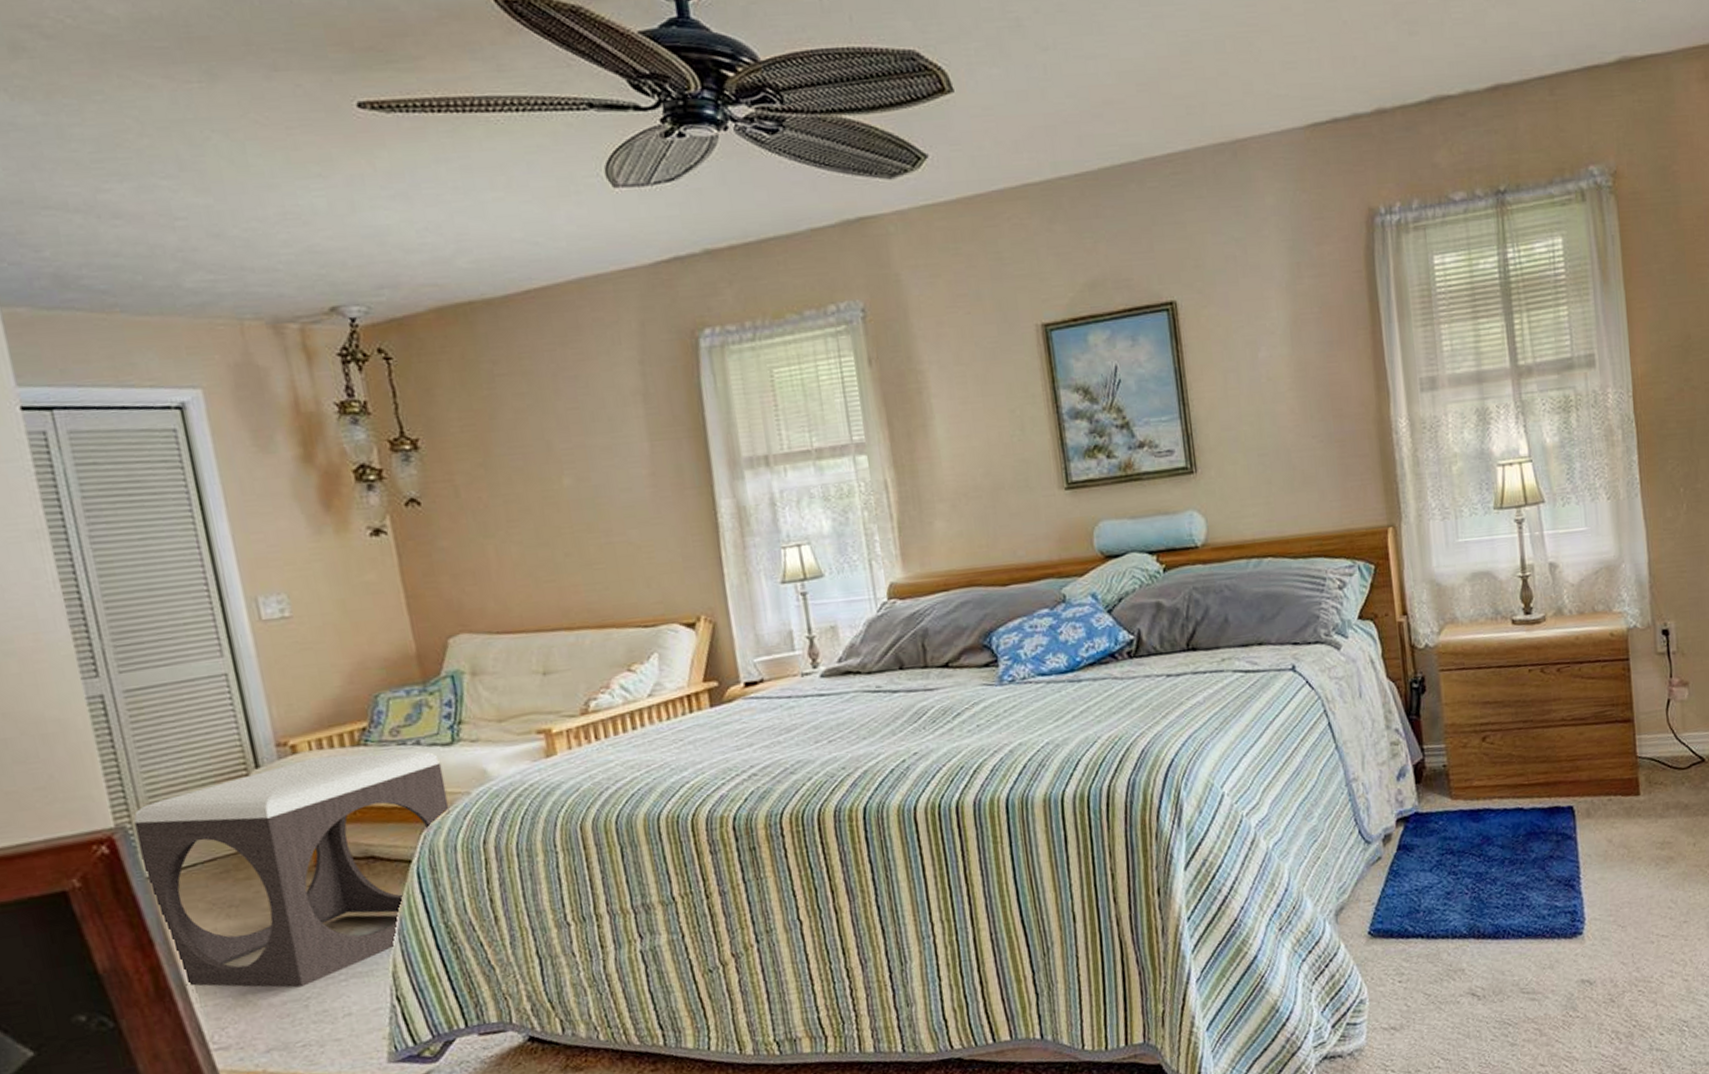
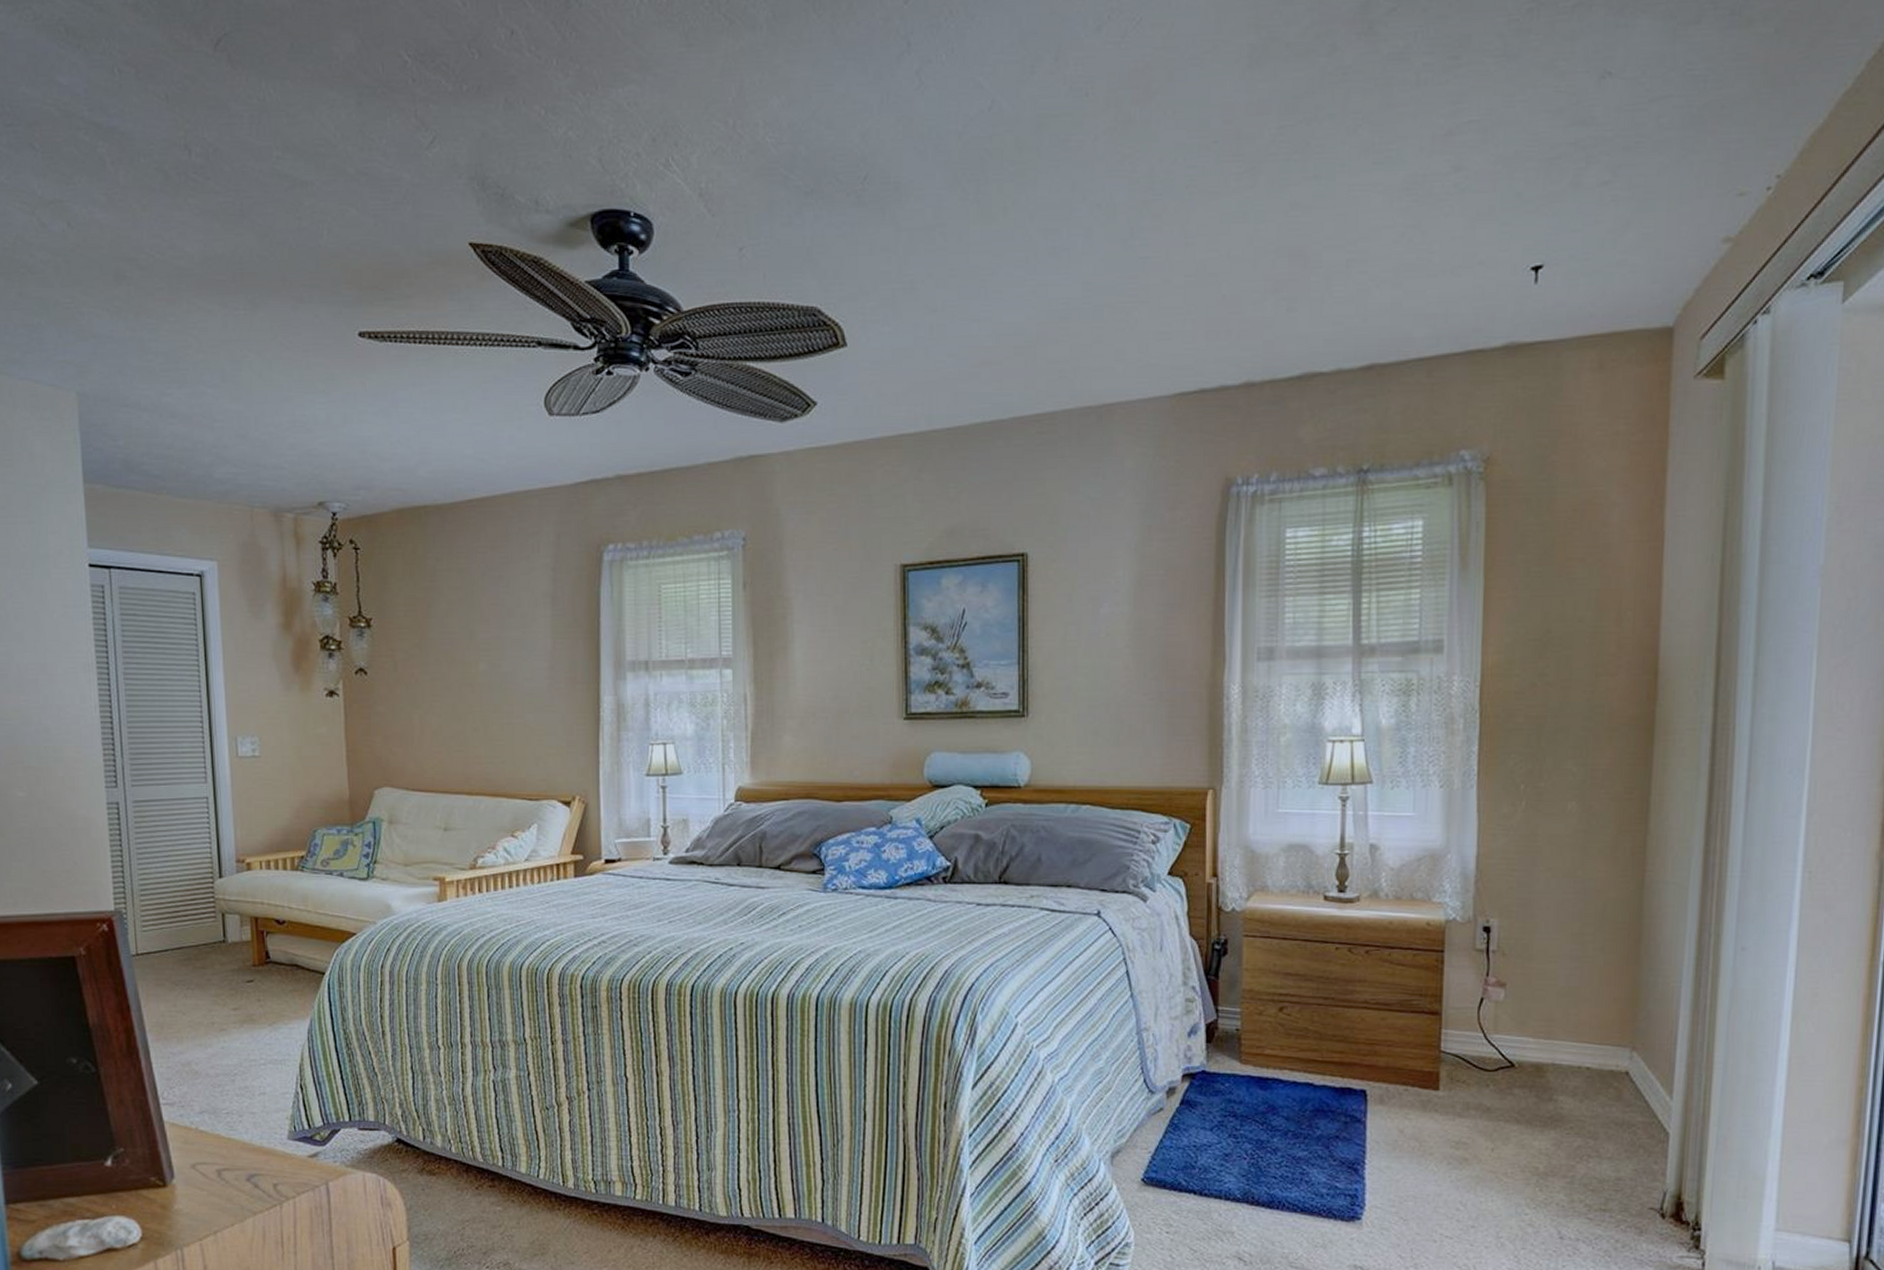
footstool: present [134,752,450,988] -> none [128,875,359,1064]

